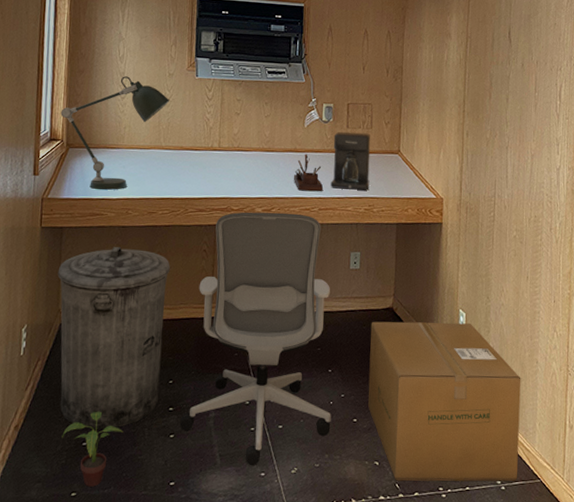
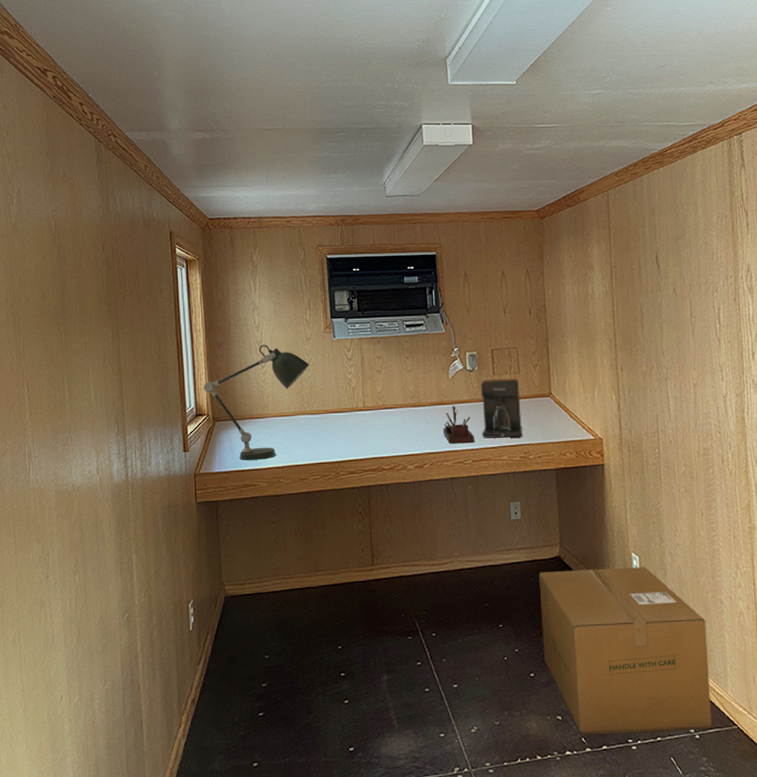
trash can: present [57,246,170,429] -> none [217,515,330,699]
potted plant: present [61,411,124,487] -> none [238,681,298,756]
office chair: present [180,212,331,465] -> none [353,467,507,726]

